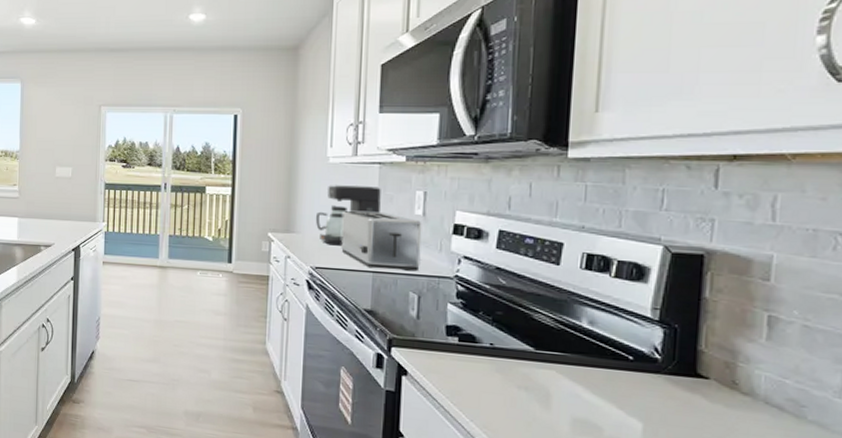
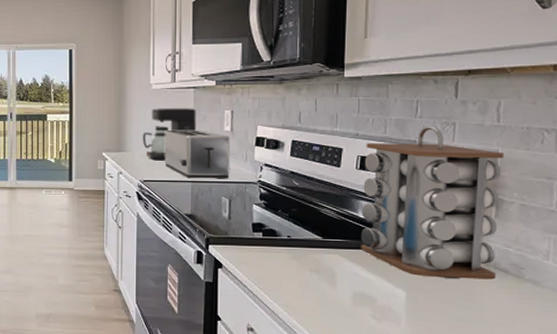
spice rack: none [584,221,782,418] -> present [361,126,505,280]

